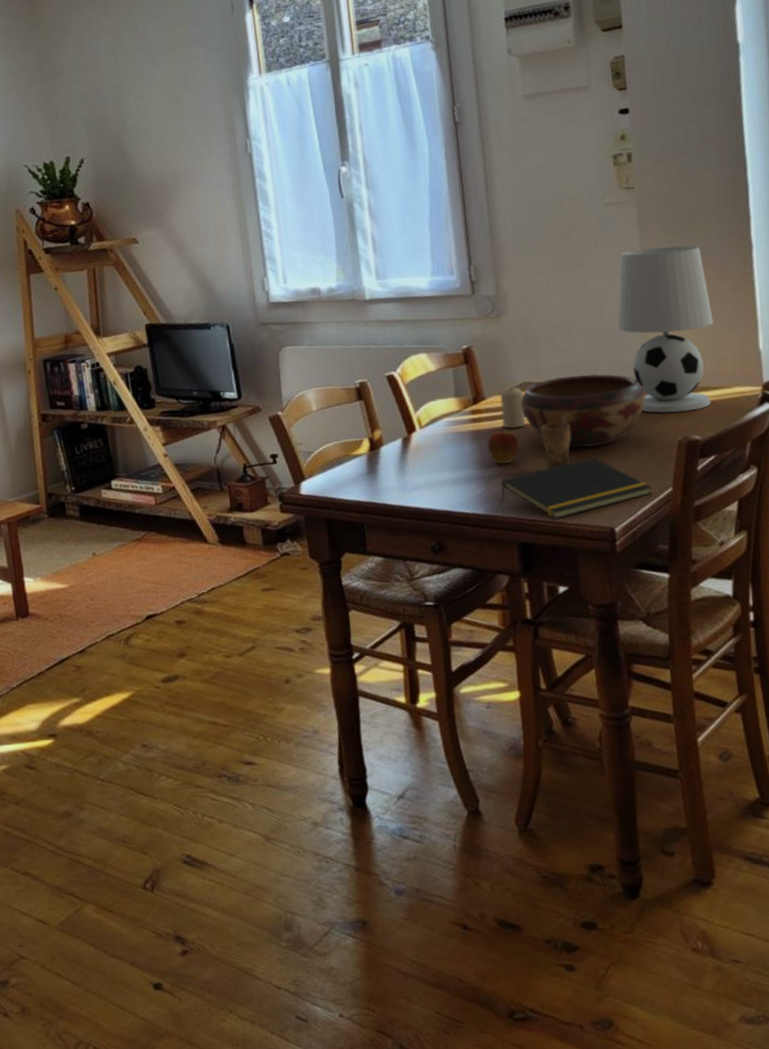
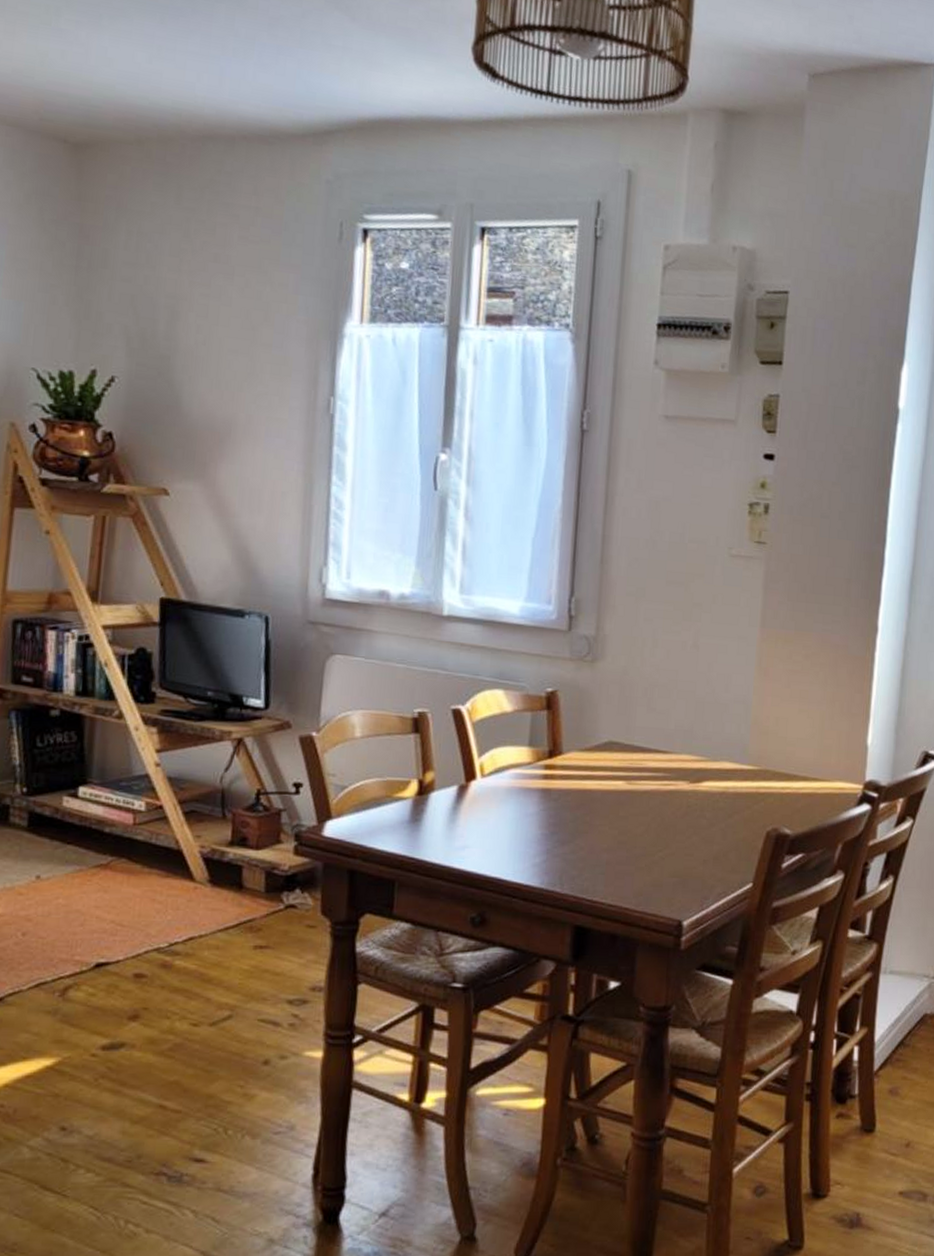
fruit: present [486,425,520,465] -> none [555,787,594,833]
candle: present [500,386,527,429] -> none [578,743,607,793]
notepad: present [500,457,652,519] -> none [560,838,730,903]
decorative bowl: present [520,374,646,448] -> none [601,742,740,826]
cup: present [540,413,571,469] -> none [619,783,653,845]
table lamp: present [618,245,714,413] -> none [723,612,826,801]

